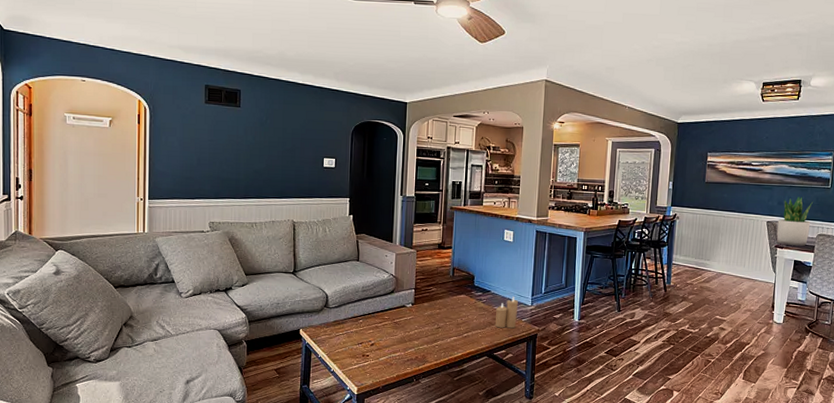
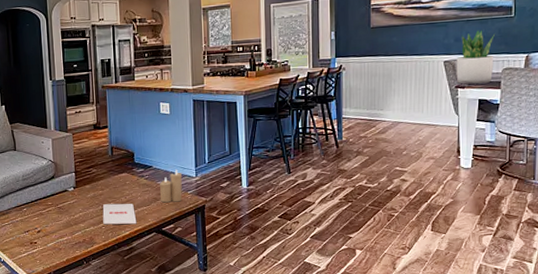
magazine: none [437,323,470,347] -> present [102,203,137,225]

